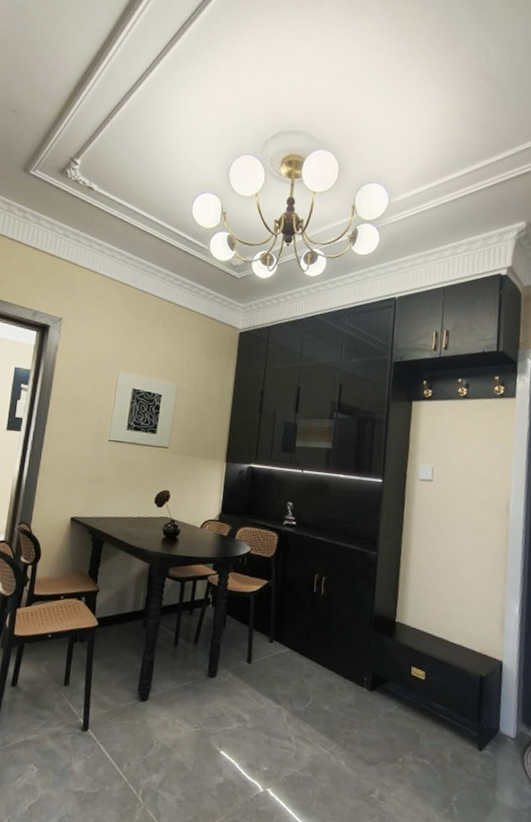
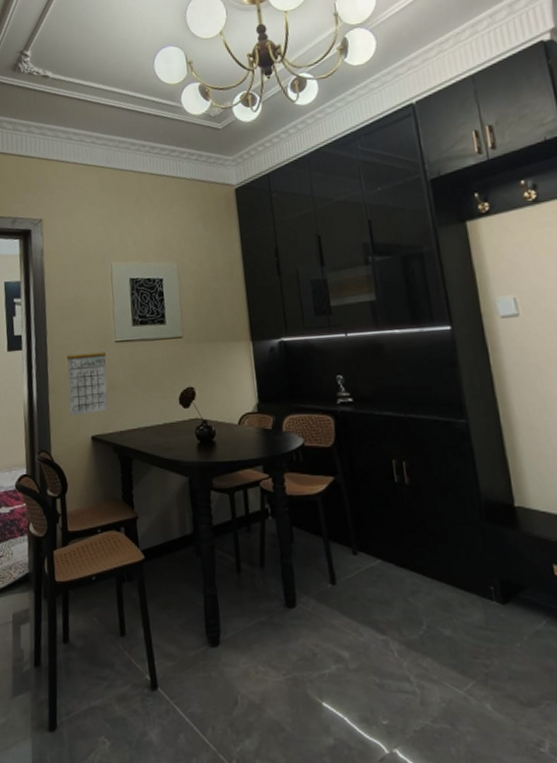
calendar: none [55,436,98,498] -> present [67,342,109,416]

